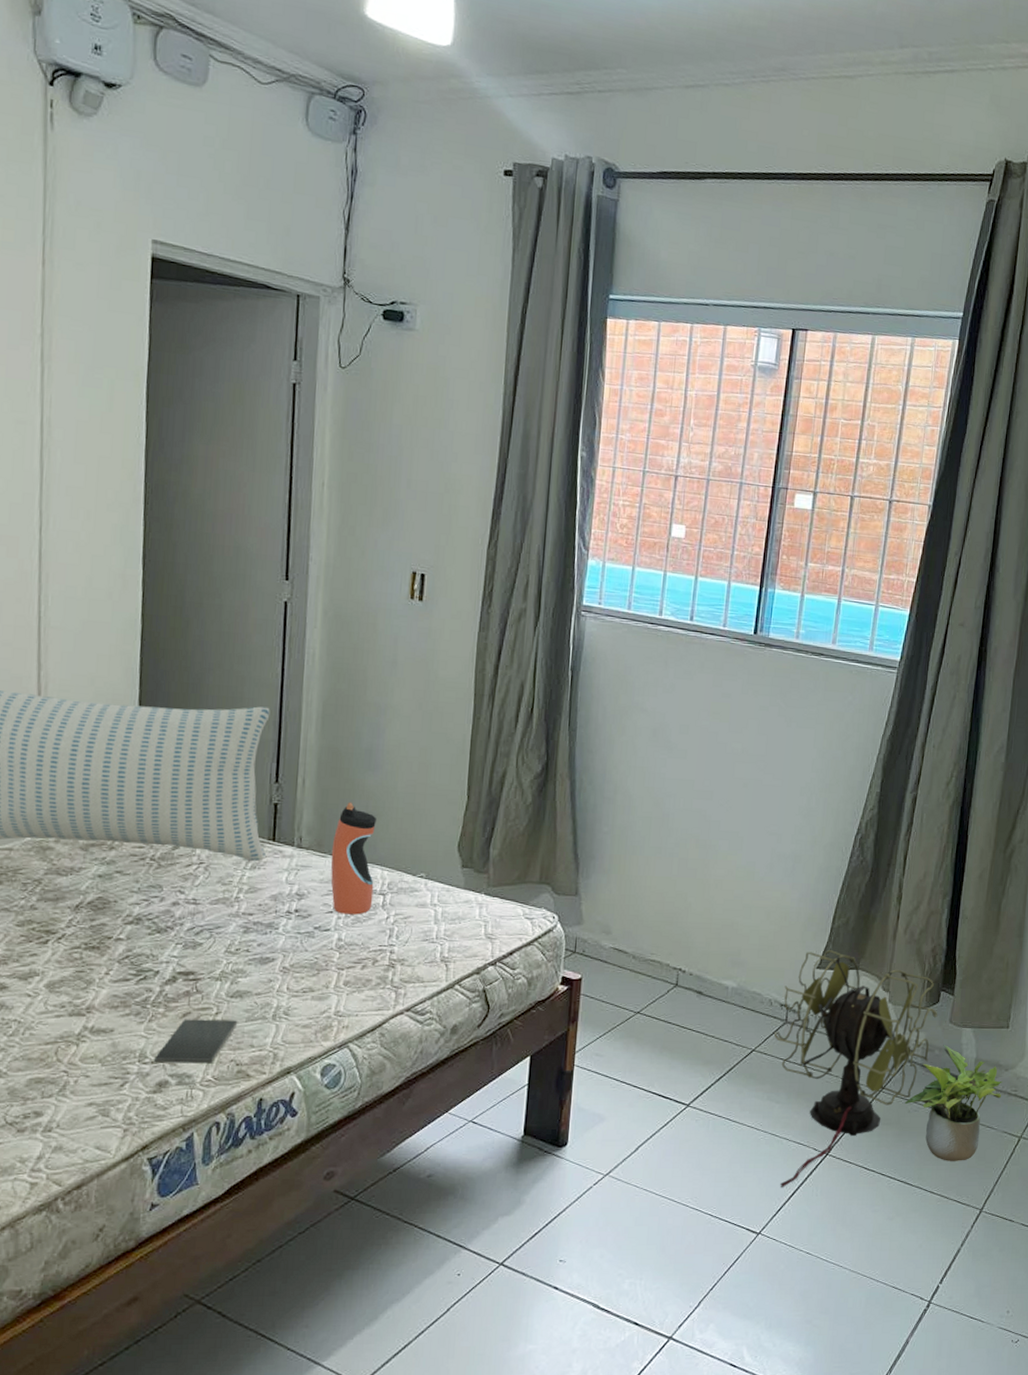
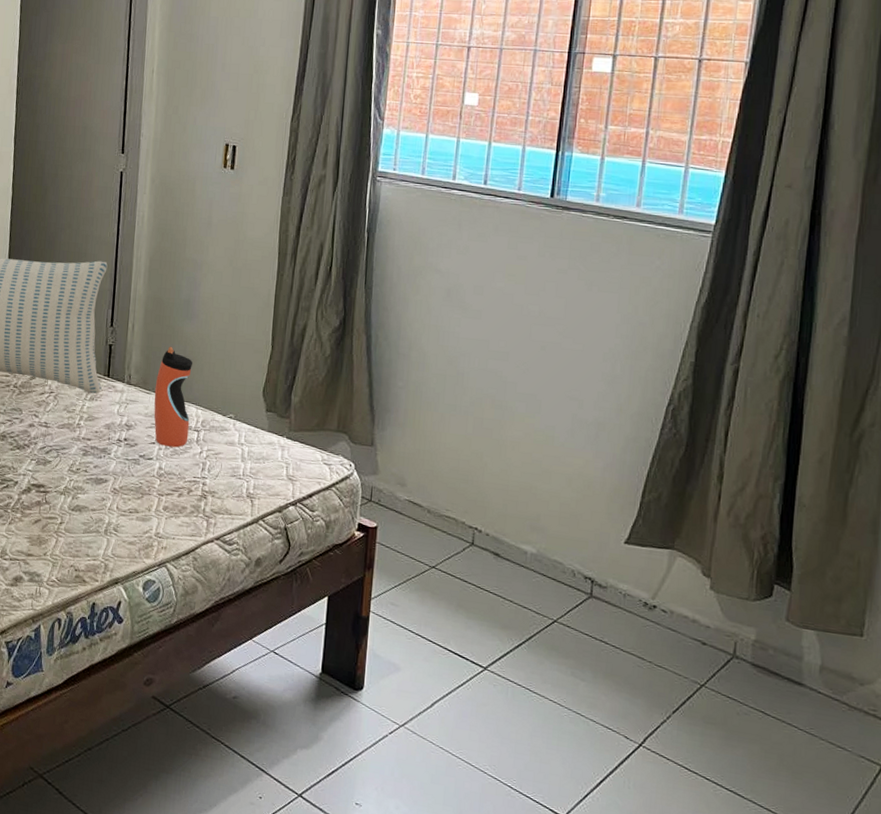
smartphone: present [154,1019,238,1064] -> none [12,525,77,567]
electric fan: present [774,950,938,1188] -> none [578,524,771,773]
potted plant: present [904,1044,1002,1161] -> none [732,644,857,781]

